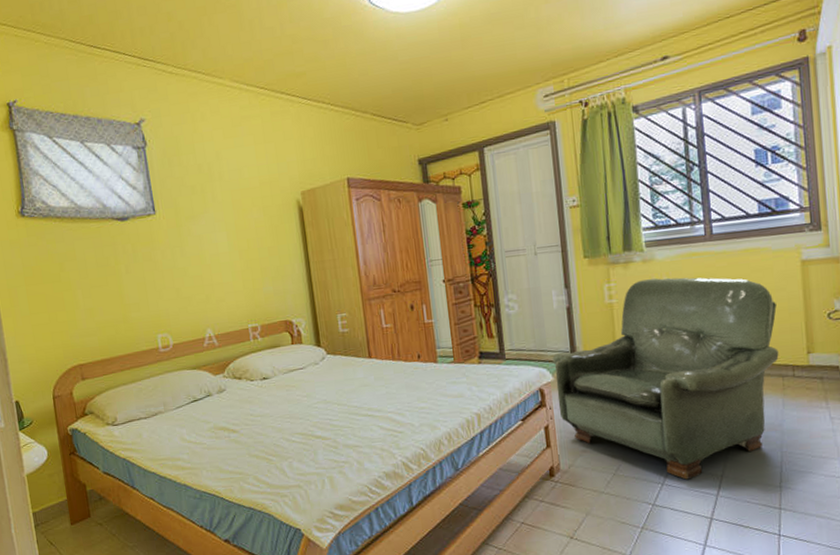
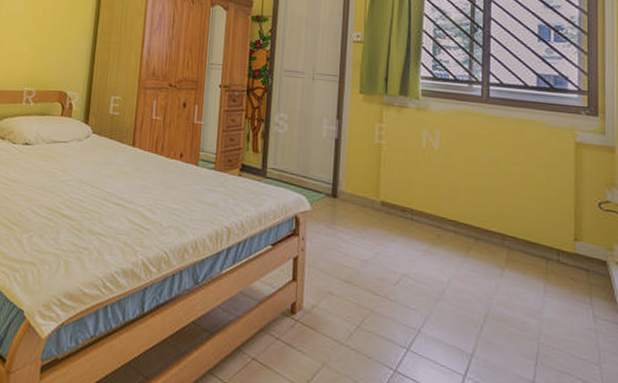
armchair: present [552,277,779,480] -> none [311,127,546,351]

